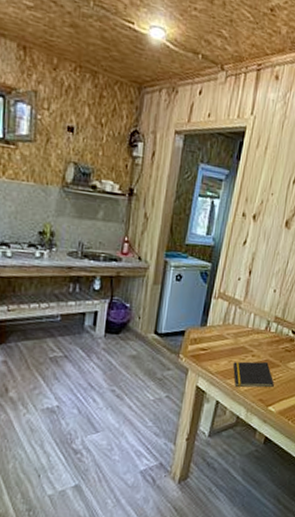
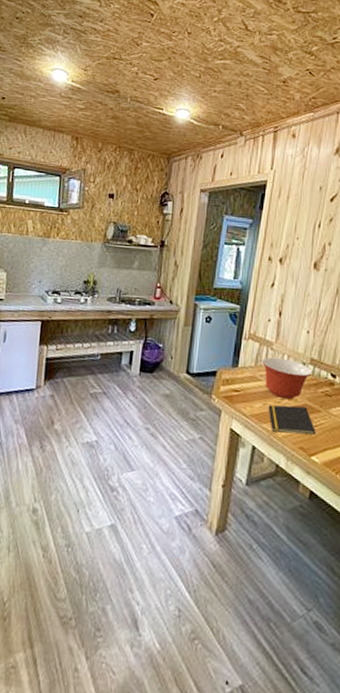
mixing bowl: none [229,315,276,356] -> present [262,357,312,400]

